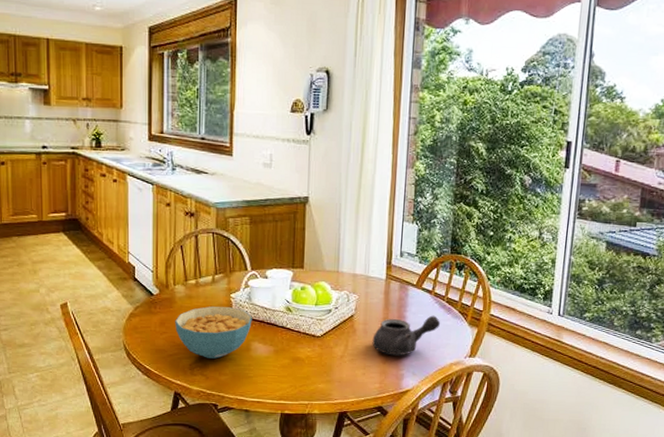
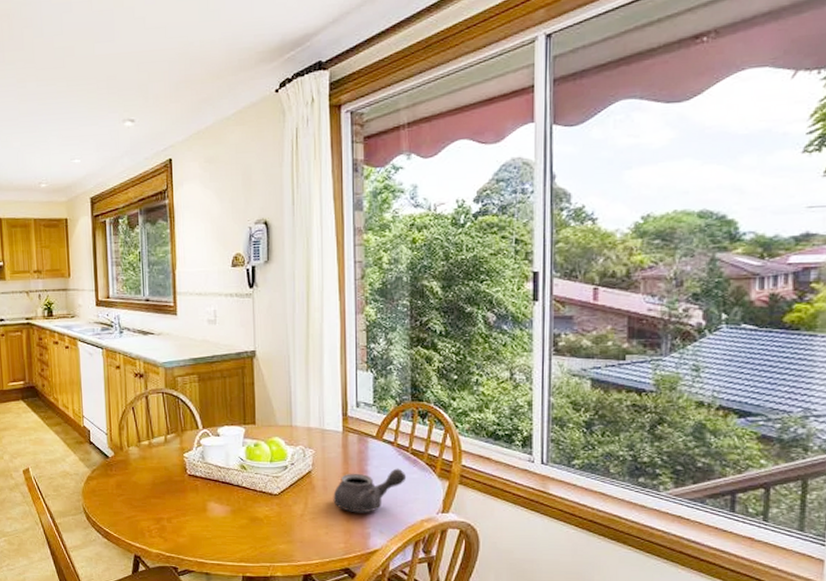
cereal bowl: present [175,306,252,359] -> none [131,467,207,520]

